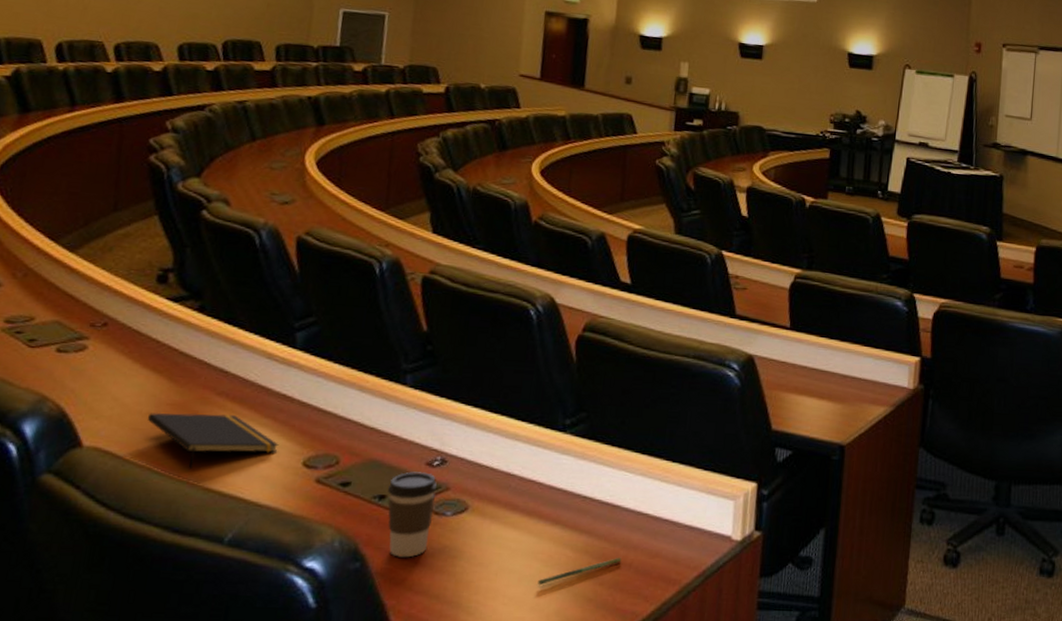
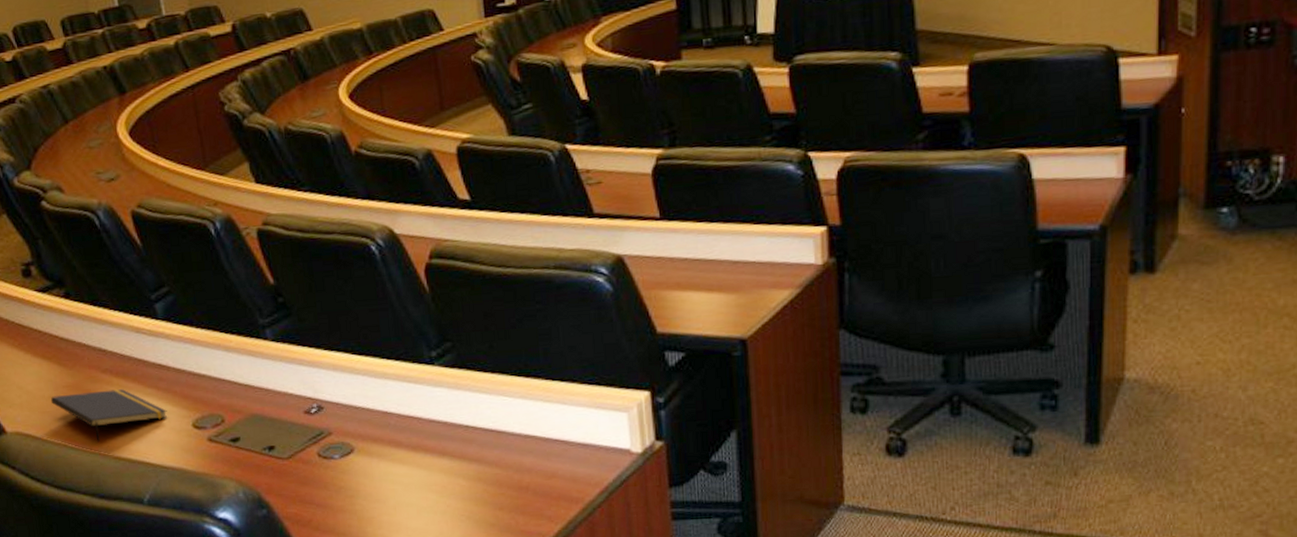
coffee cup: present [387,471,438,558] -> none [275,420,324,502]
pen: present [538,557,622,586] -> none [437,481,518,516]

